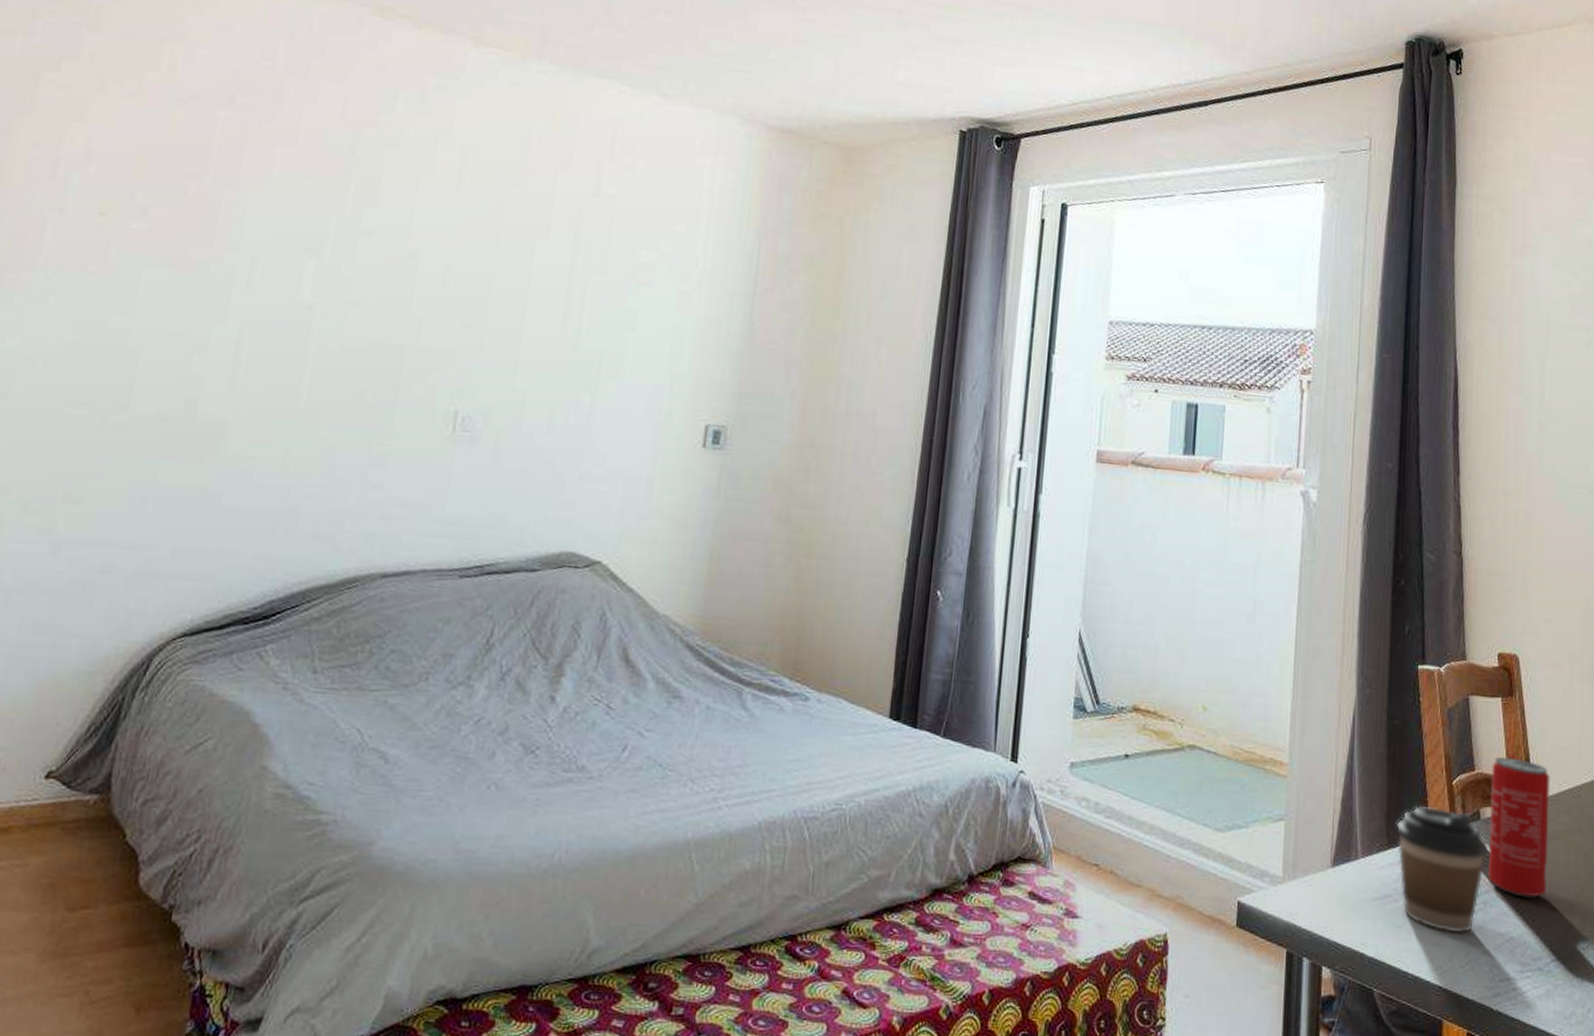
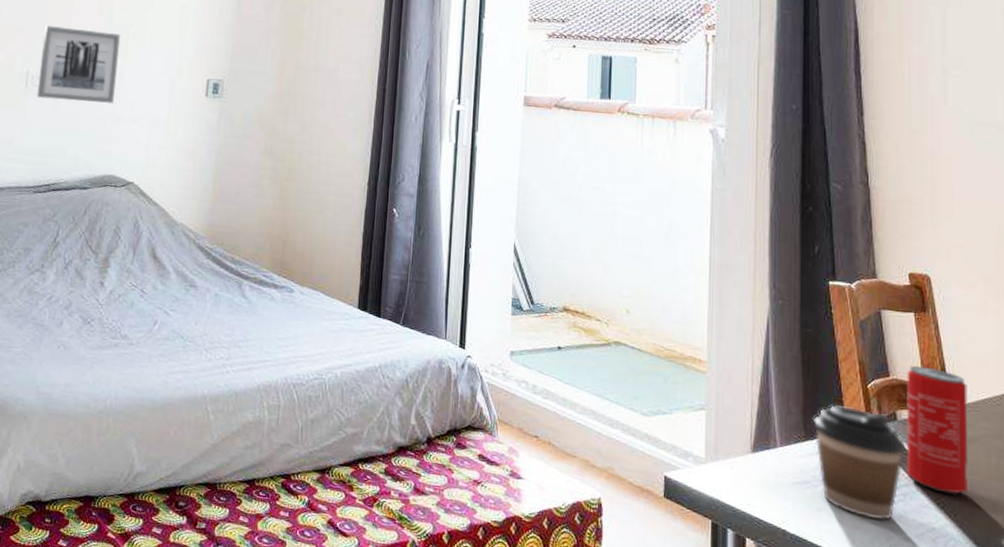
wall art: none [468,348,591,456] -> present [37,25,121,104]

